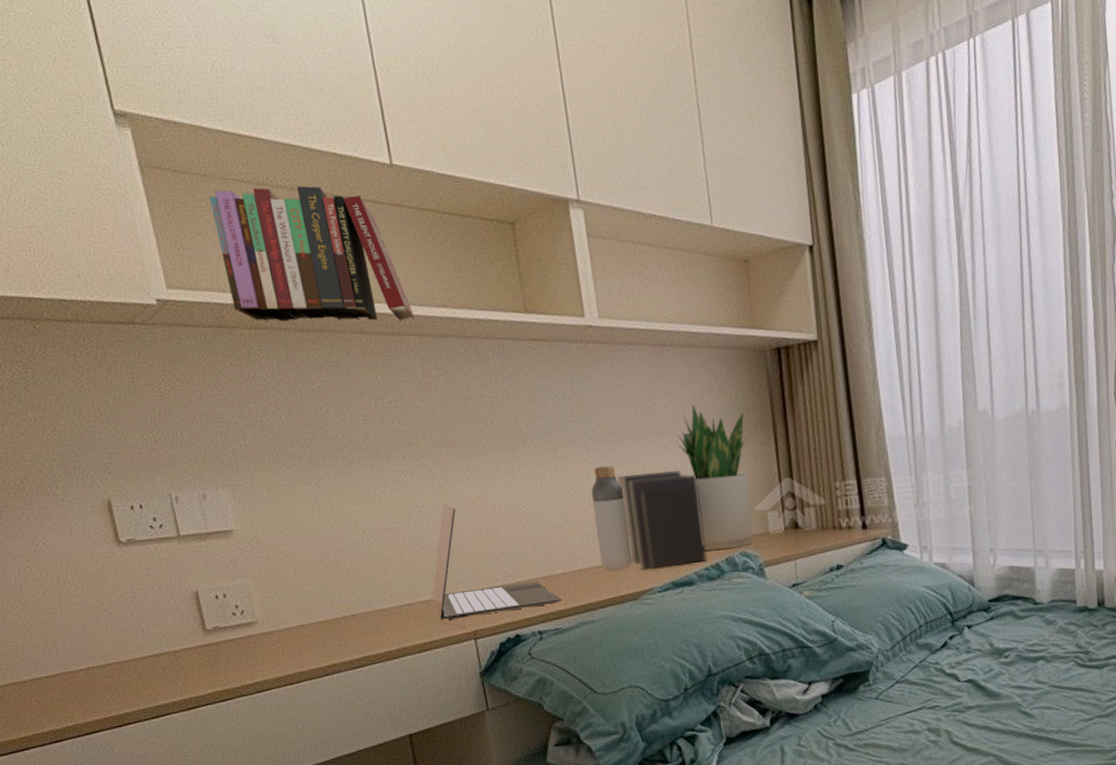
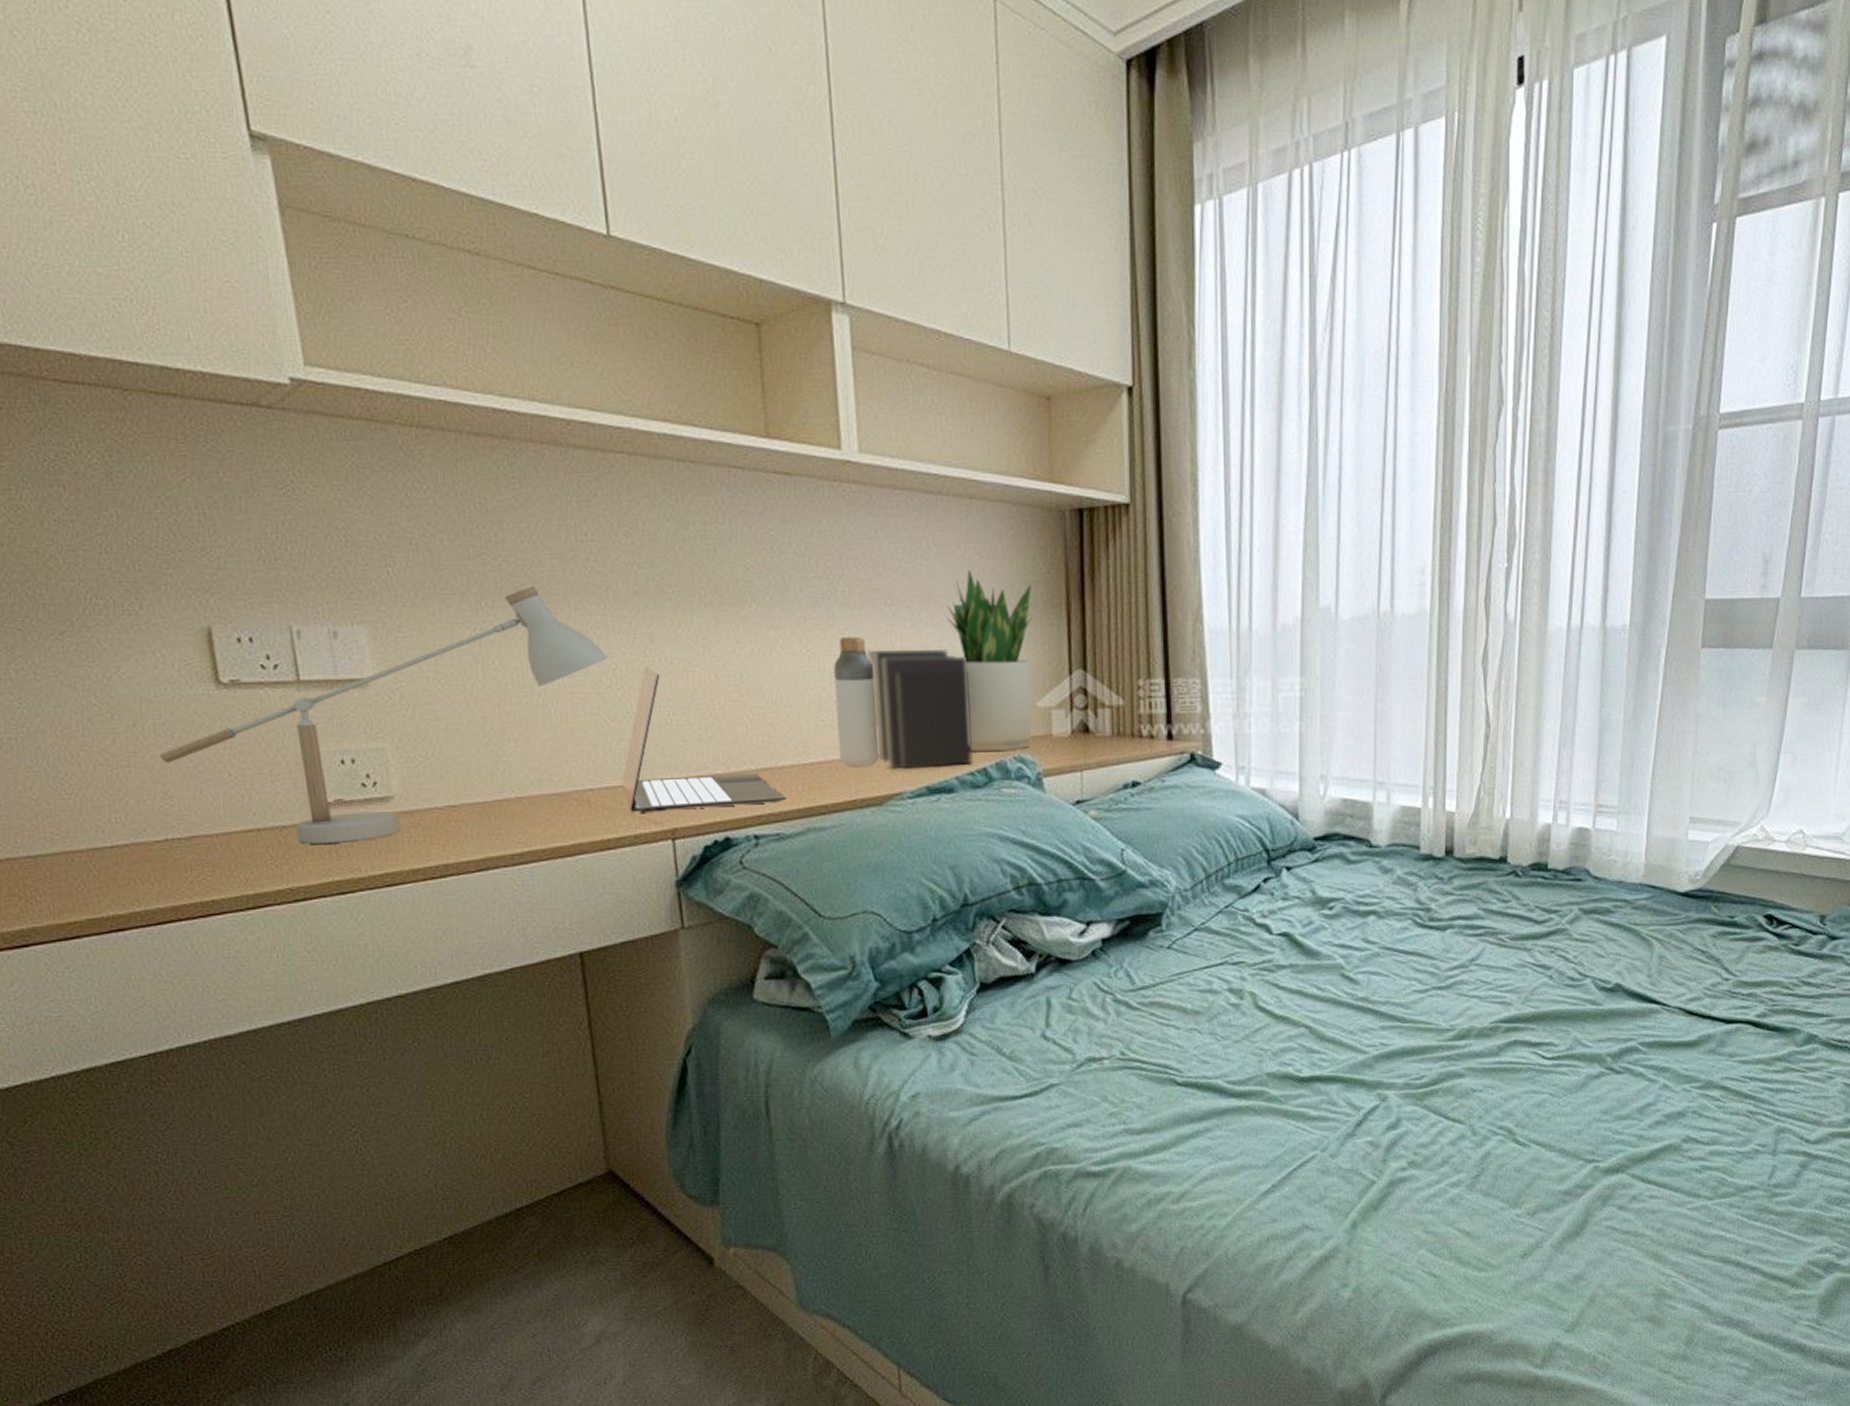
desk lamp: none [79,446,415,664] -> present [160,585,608,844]
books: present [209,185,415,322] -> none [368,245,624,434]

